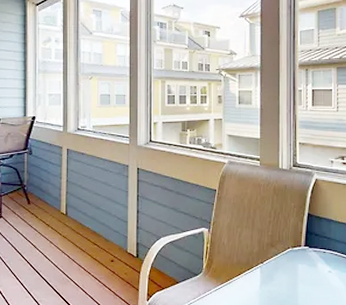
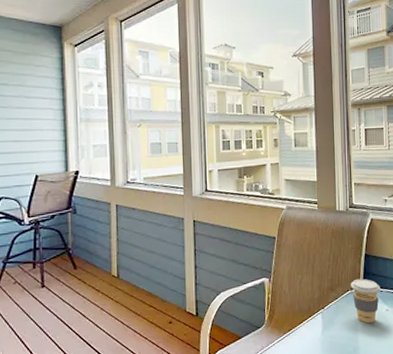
coffee cup: none [291,237,323,283] -> present [350,278,380,324]

